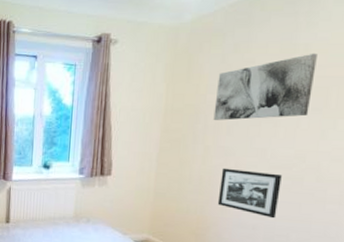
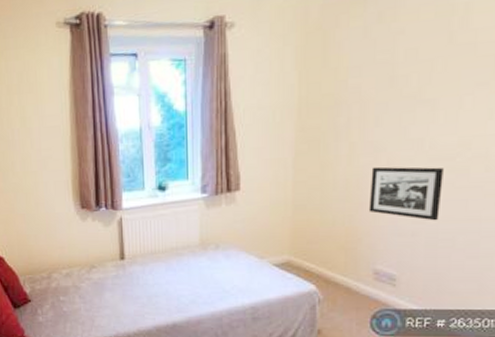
wall art: present [213,53,317,120] -> none [358,12,481,110]

